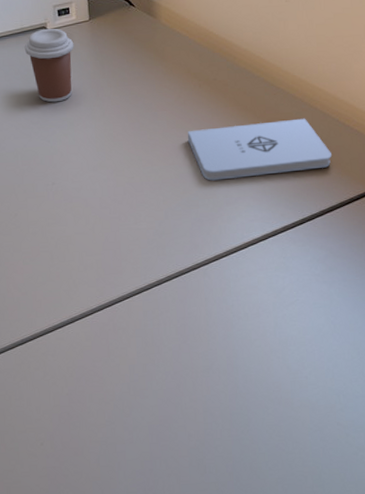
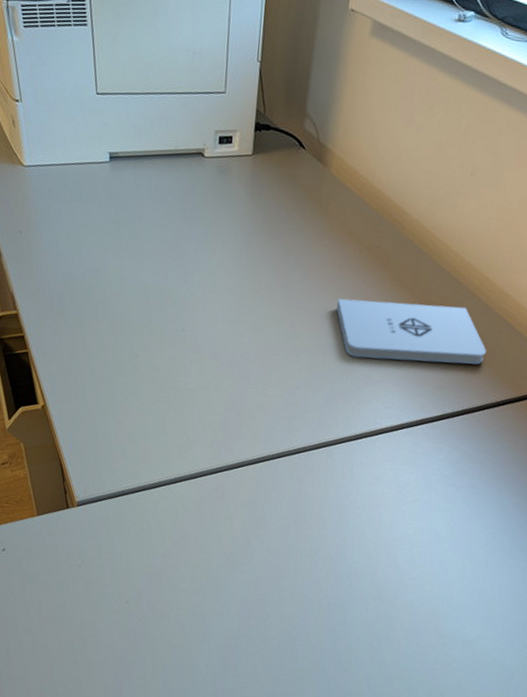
coffee cup: present [24,28,74,103] -> none [175,155,231,241]

